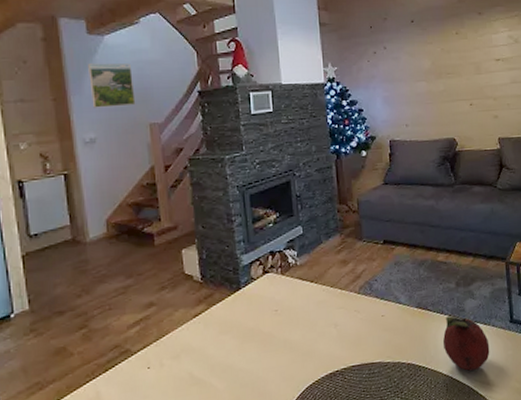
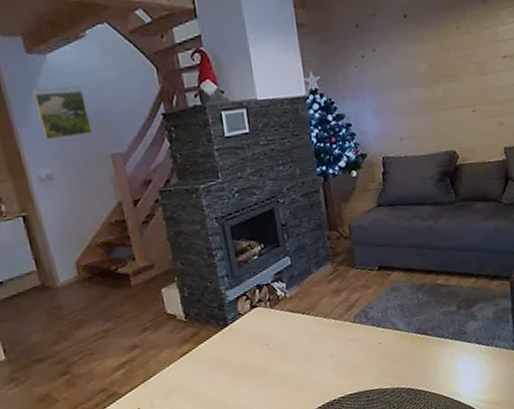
fruit: present [443,316,490,371] -> none [444,339,493,392]

